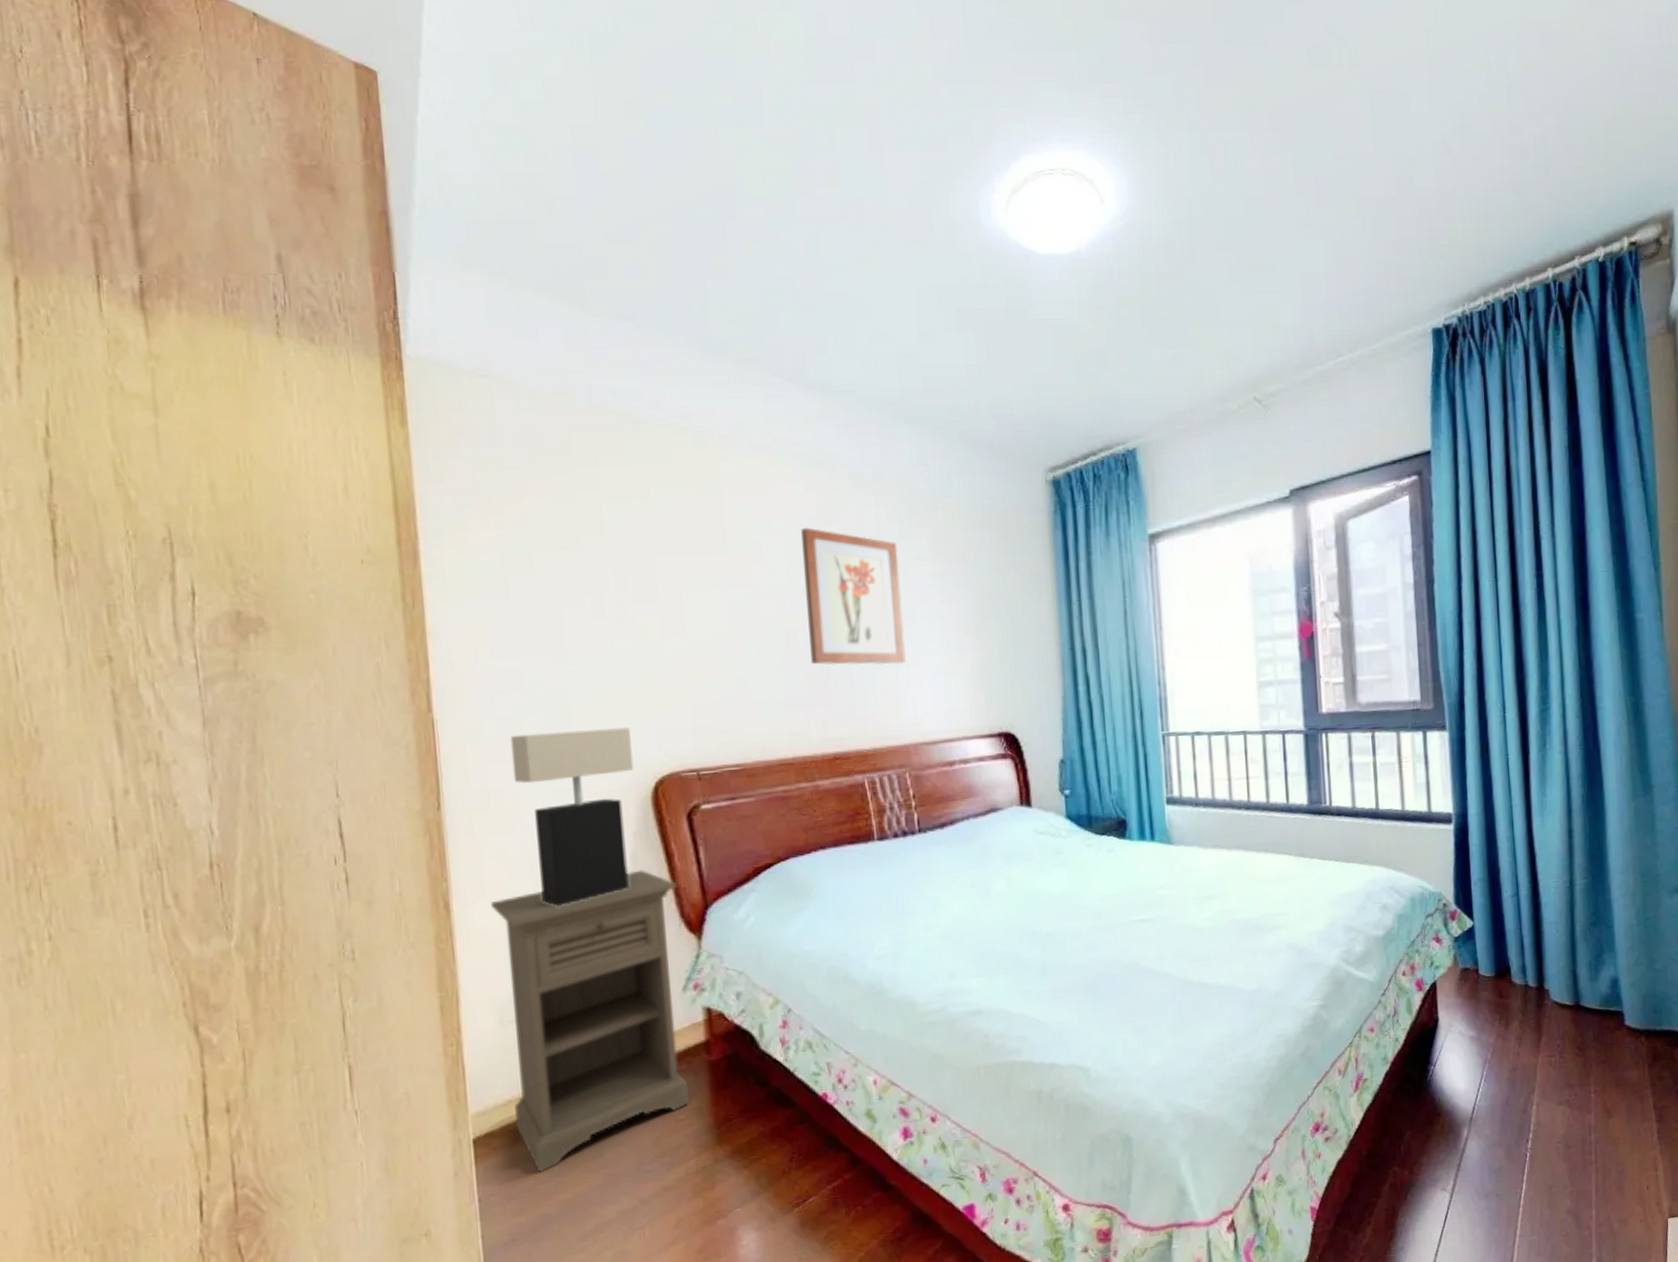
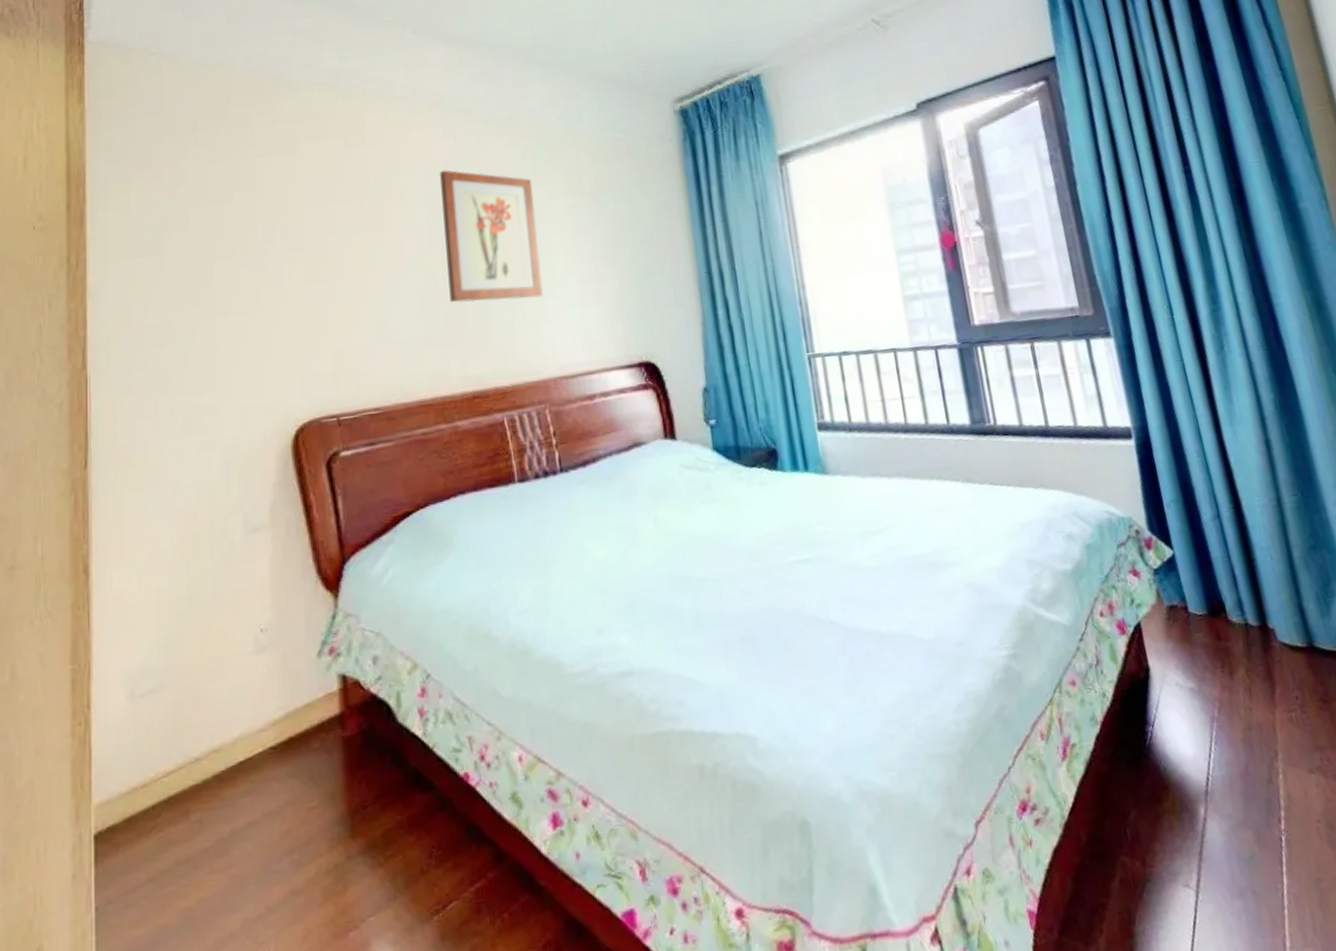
nightstand: present [491,869,690,1173] -> none [129,523,323,874]
table lamp: present [510,727,633,906] -> none [158,375,275,566]

